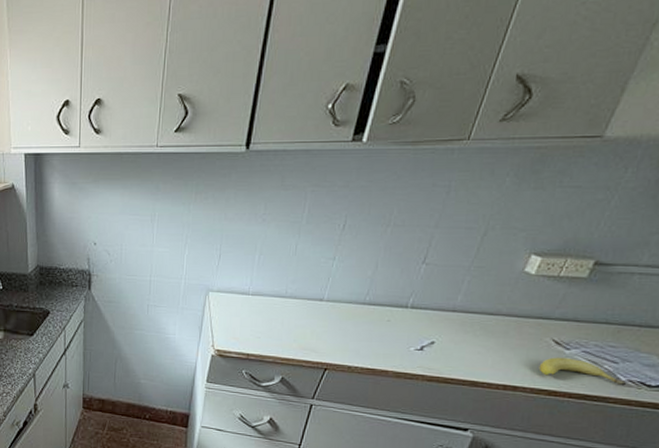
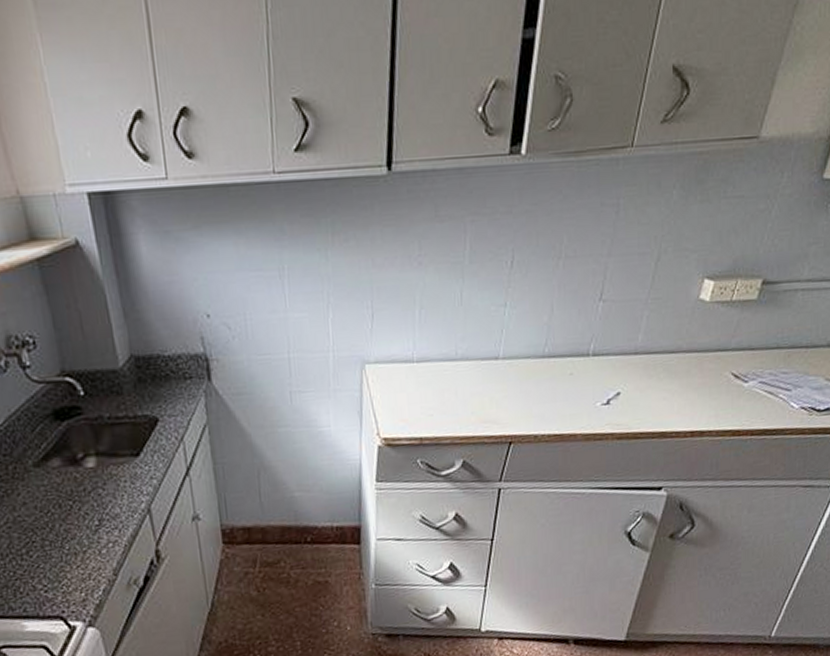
fruit: present [538,357,628,386] -> none [721,391,800,416]

